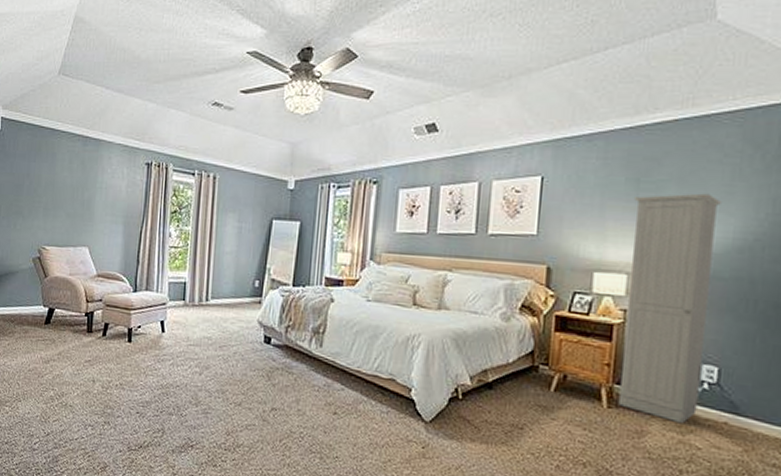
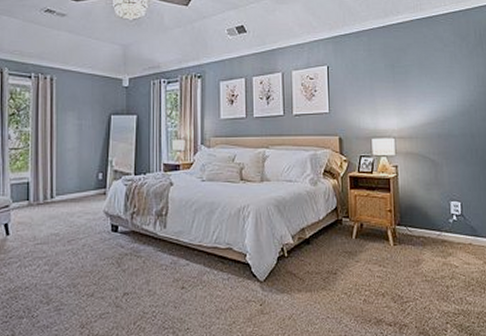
cabinet: present [618,193,721,424] -> none [392,74,452,250]

